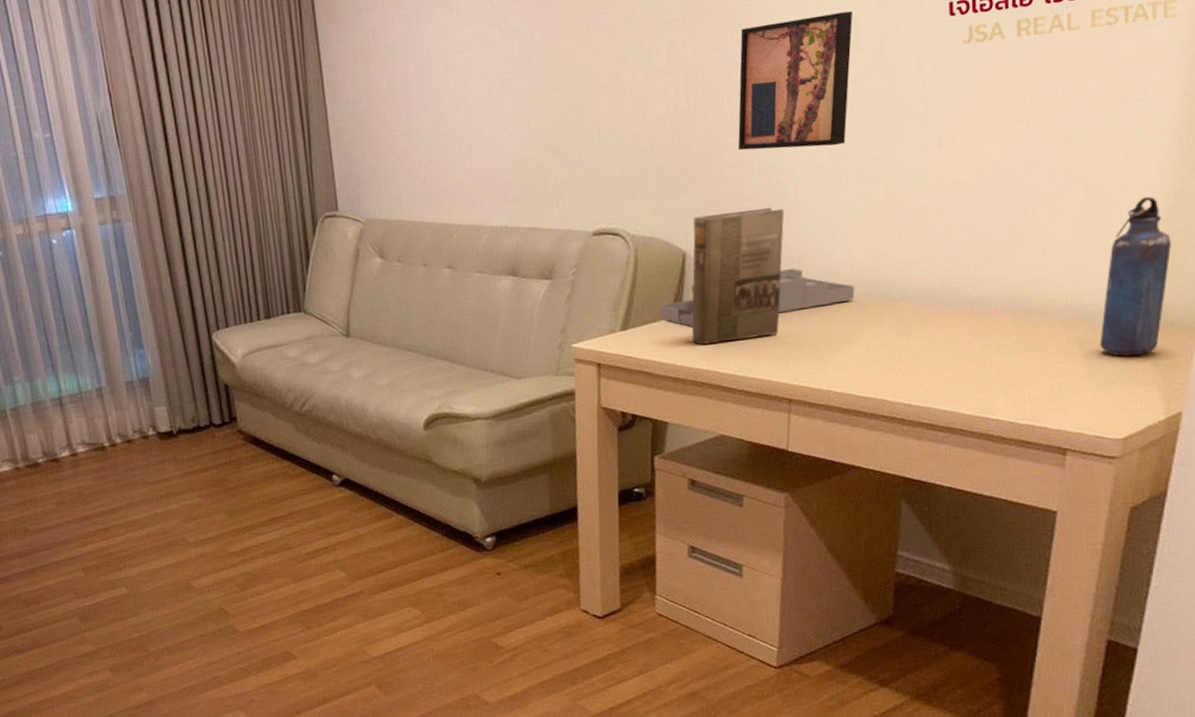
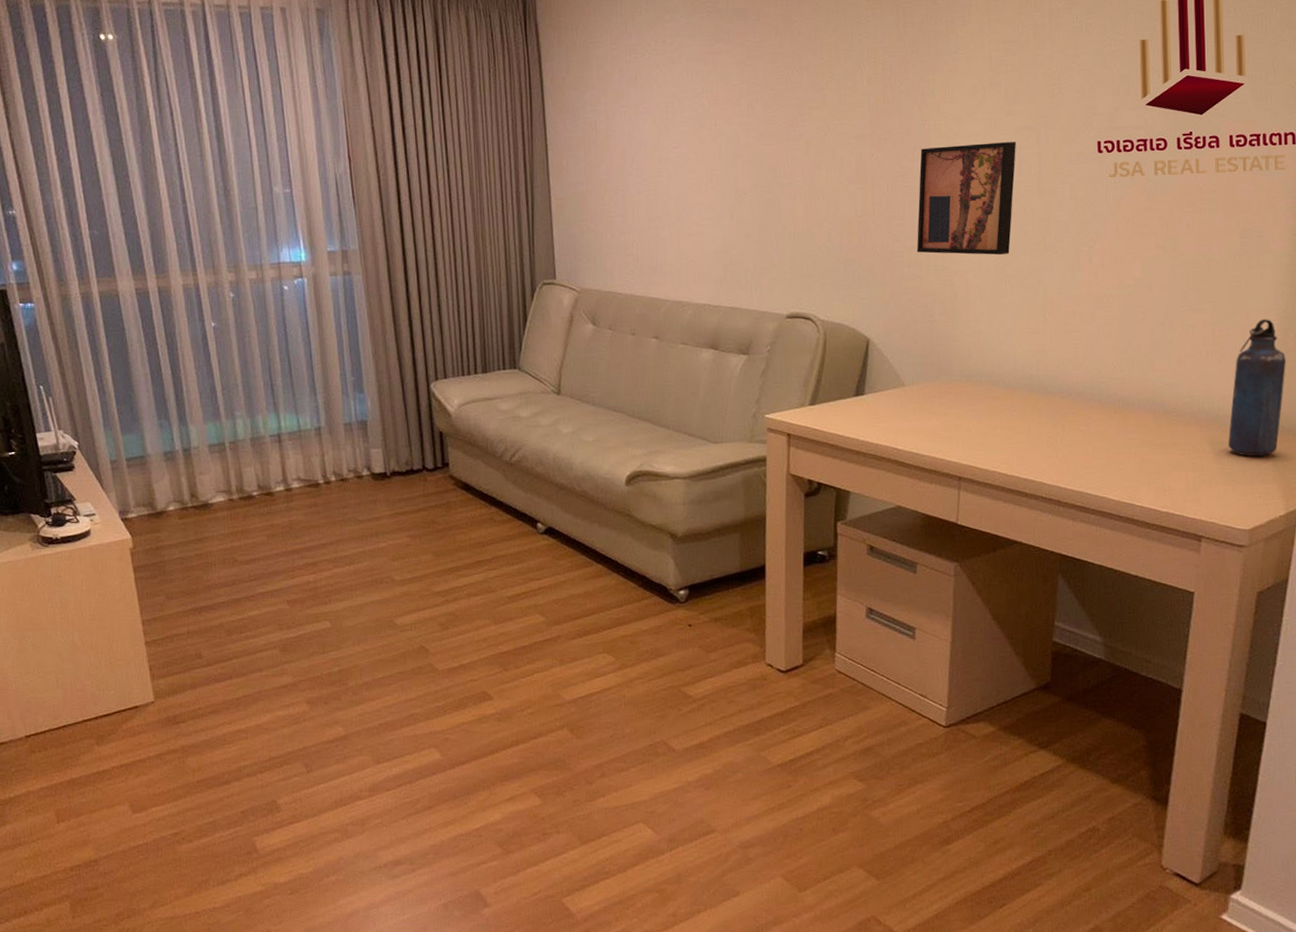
desk organizer: present [658,268,855,328] -> none [844,359,1018,407]
book: present [691,207,785,345] -> none [873,304,957,422]

